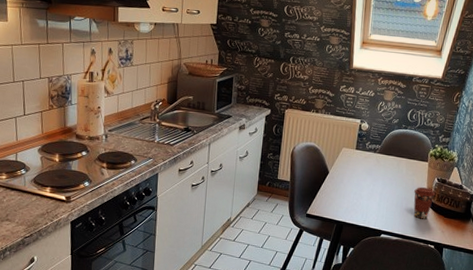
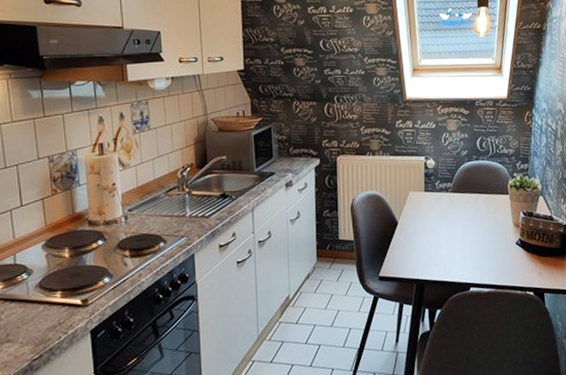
coffee cup: present [413,187,435,219] -> none [499,224,523,263]

